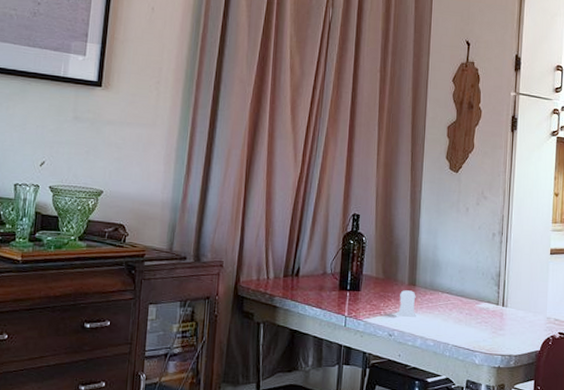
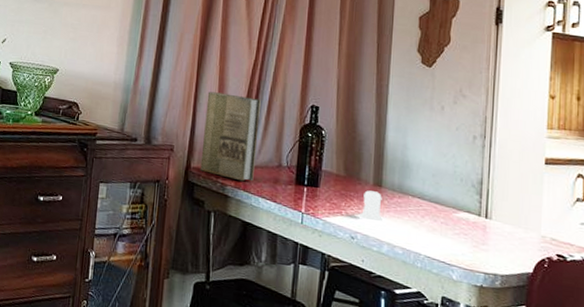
book: none [249,206,306,291] -> present [200,91,261,182]

